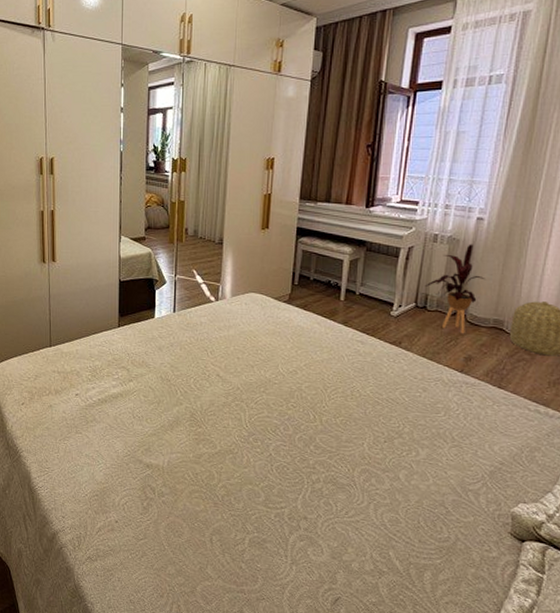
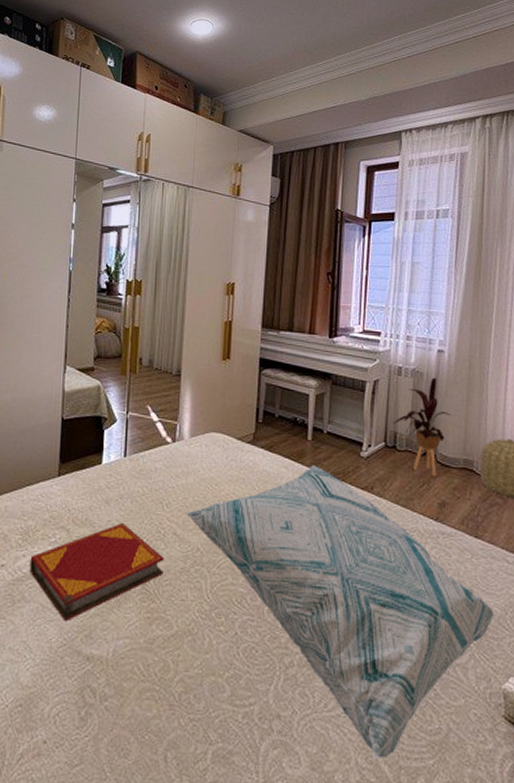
hardback book: none [98,366,210,438] -> present [29,523,165,621]
decorative pillow: none [227,322,511,556] -> present [185,465,495,760]

